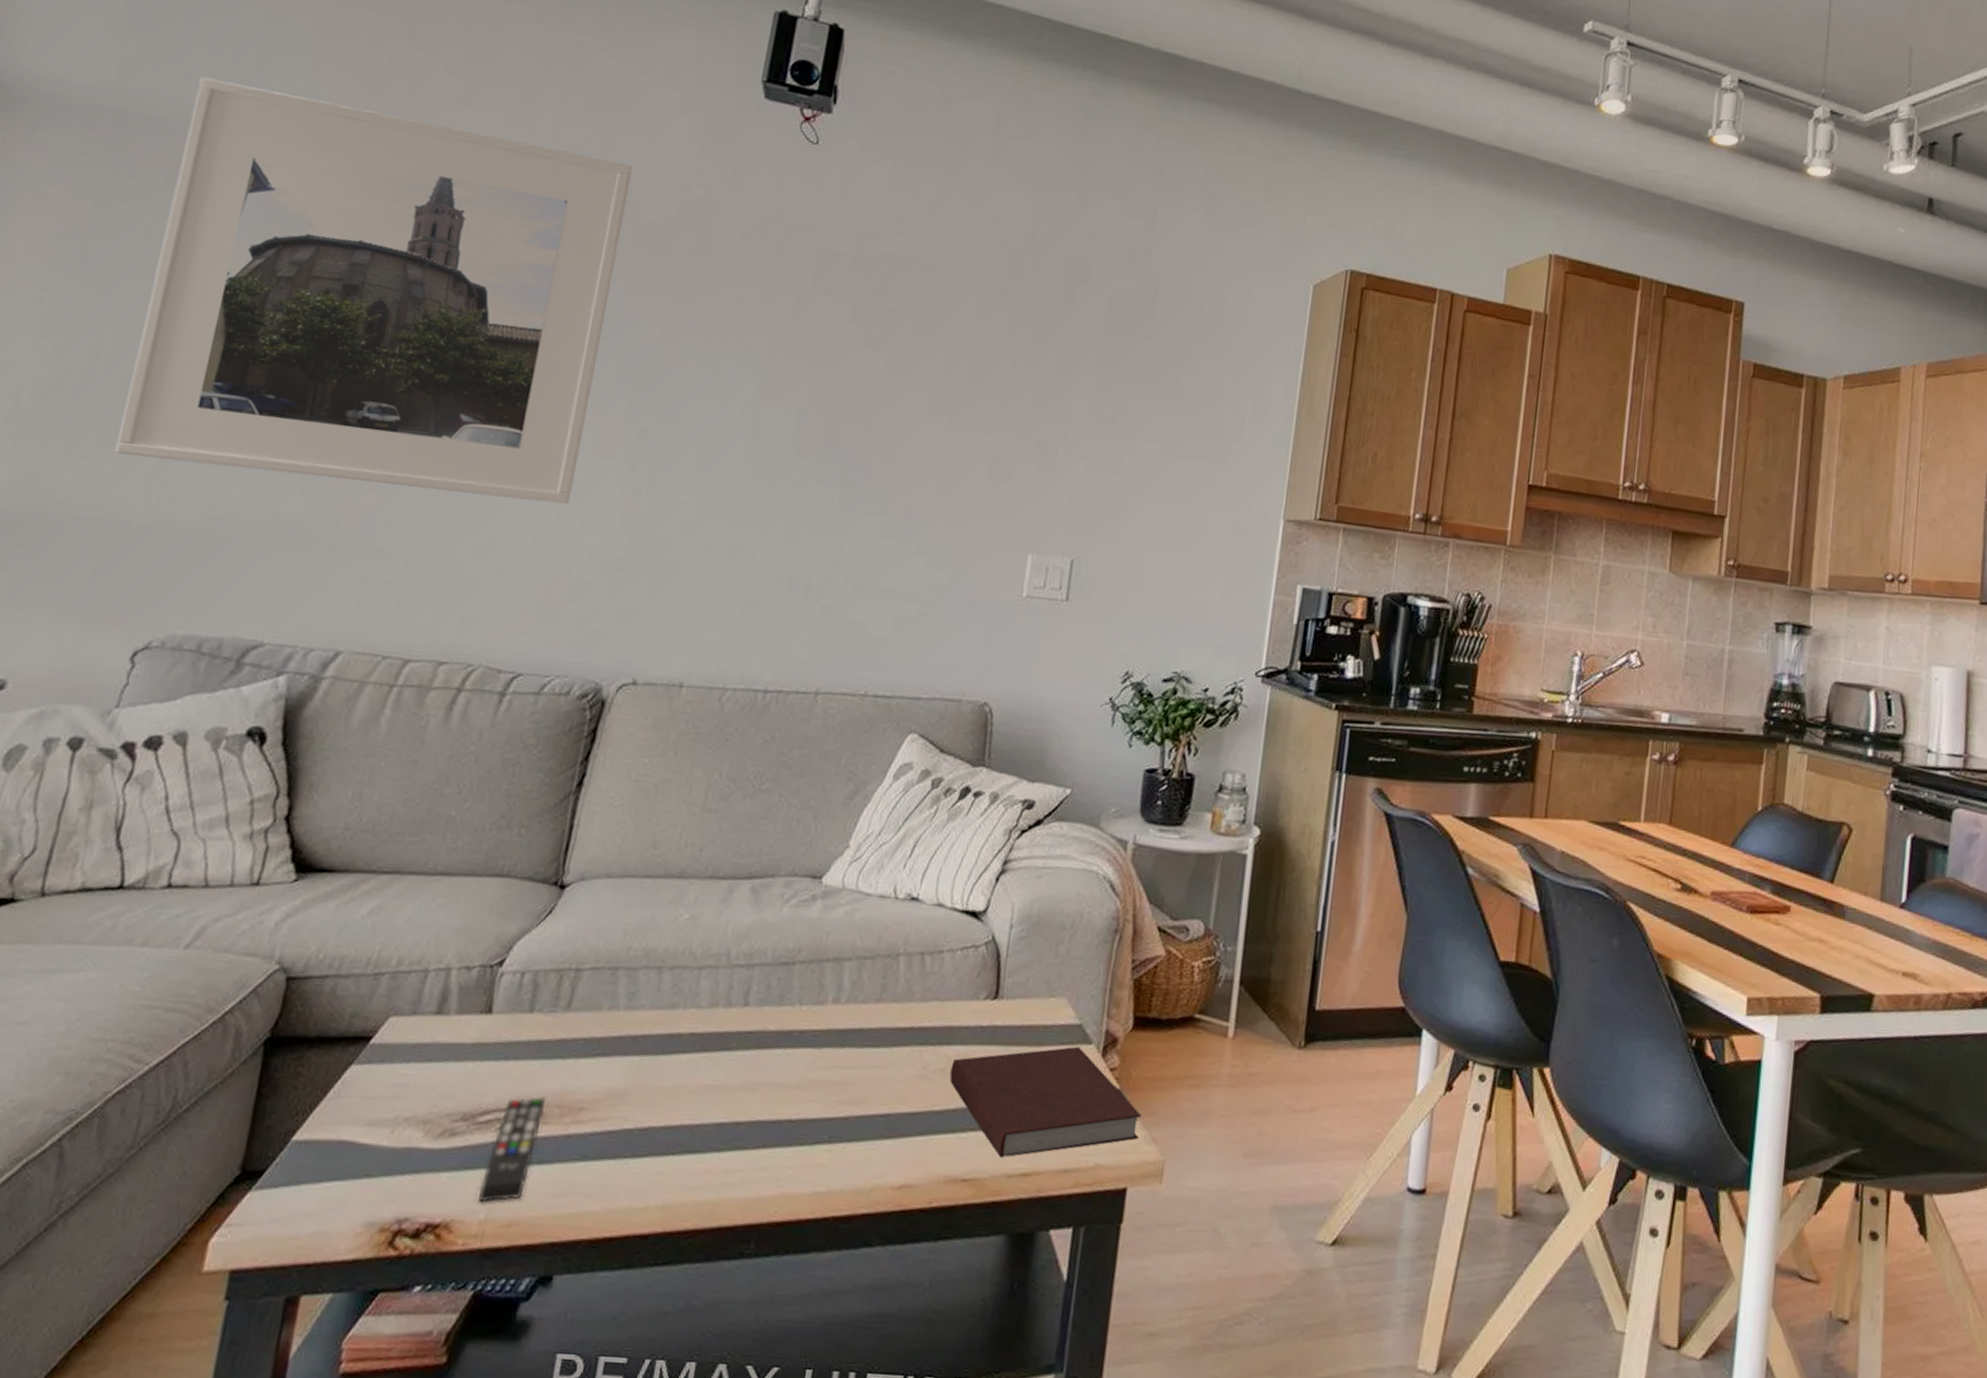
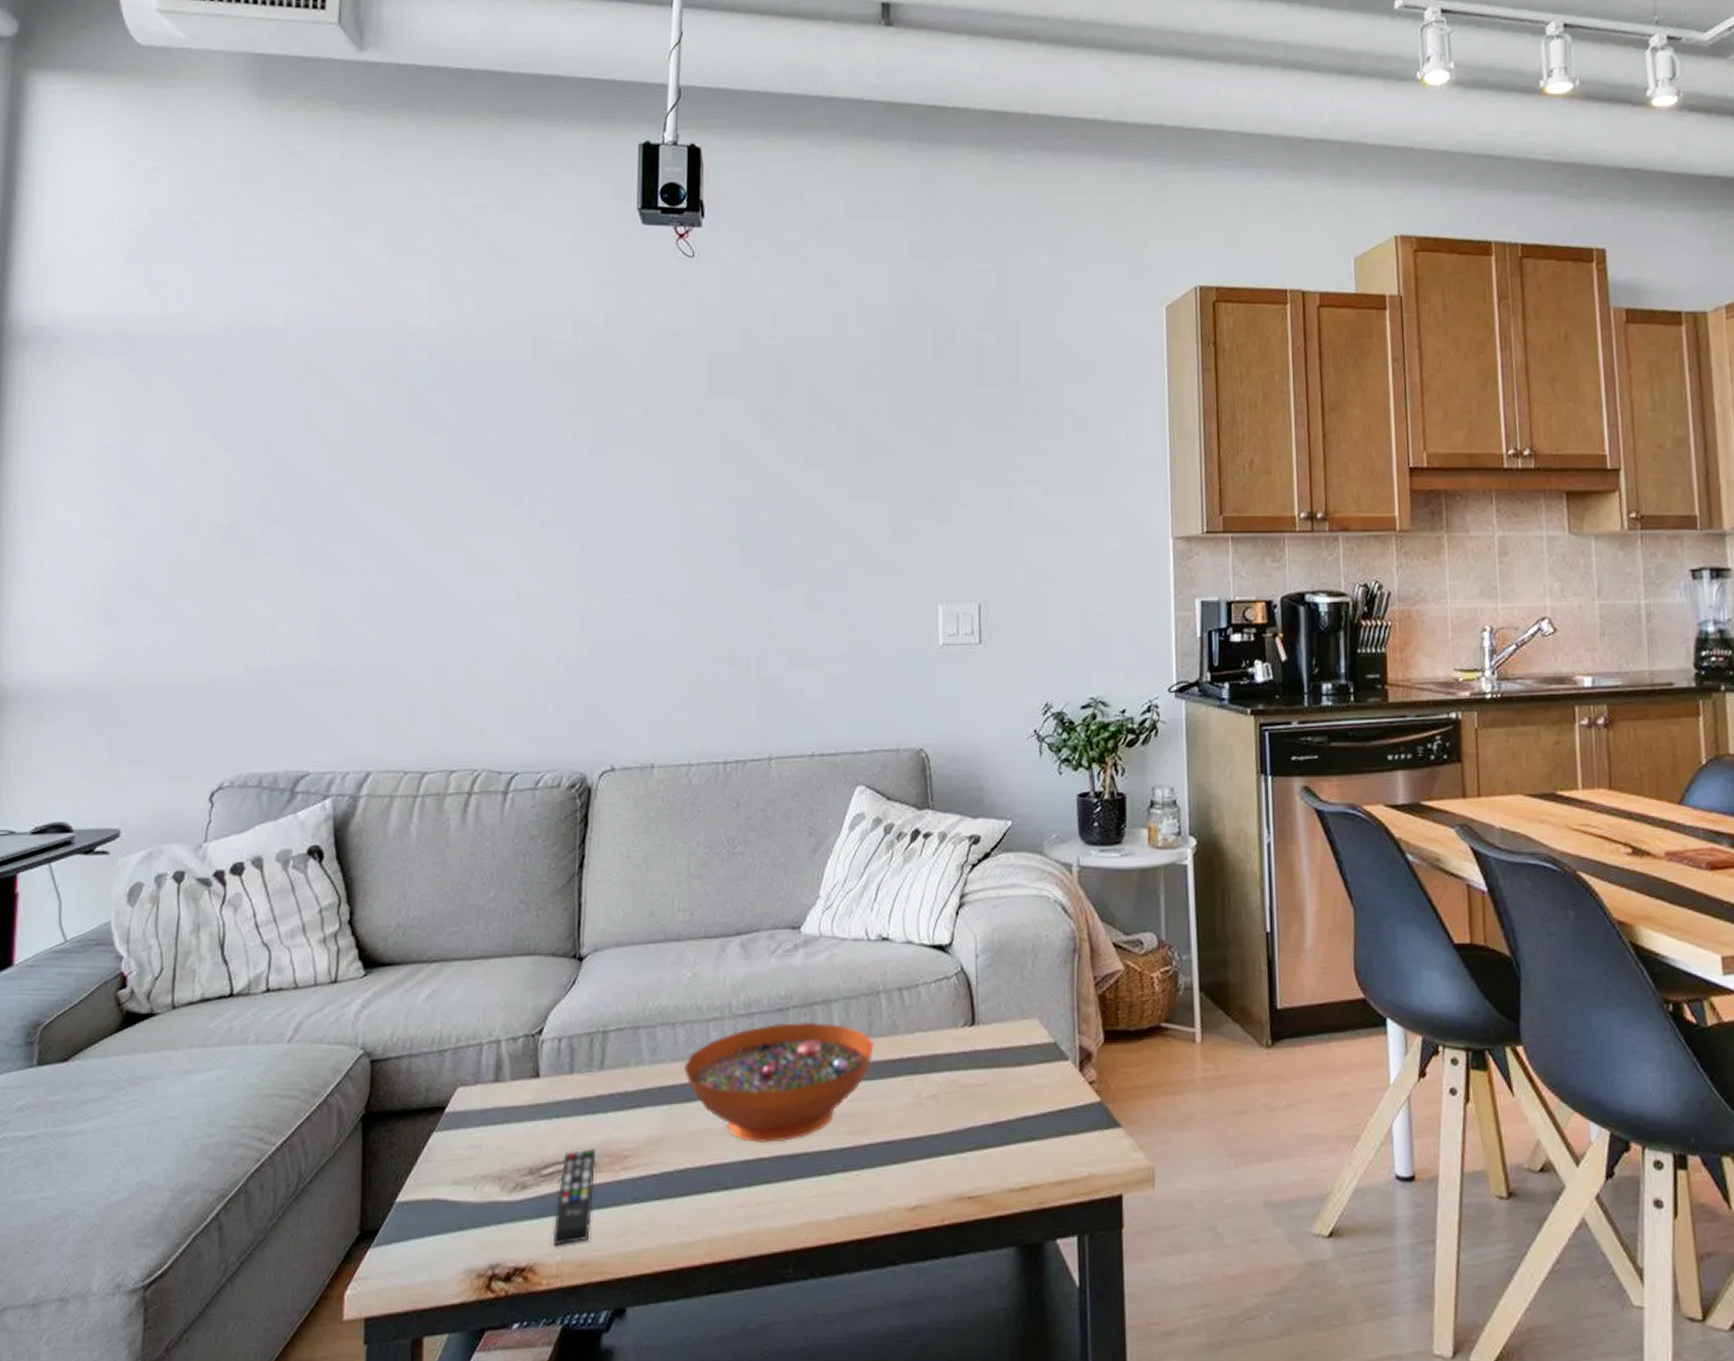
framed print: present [114,76,633,505] -> none [171,293,541,626]
decorative bowl: none [664,977,885,1107] -> present [684,1021,874,1143]
notebook: present [949,1046,1141,1158] -> none [942,1063,1126,1174]

